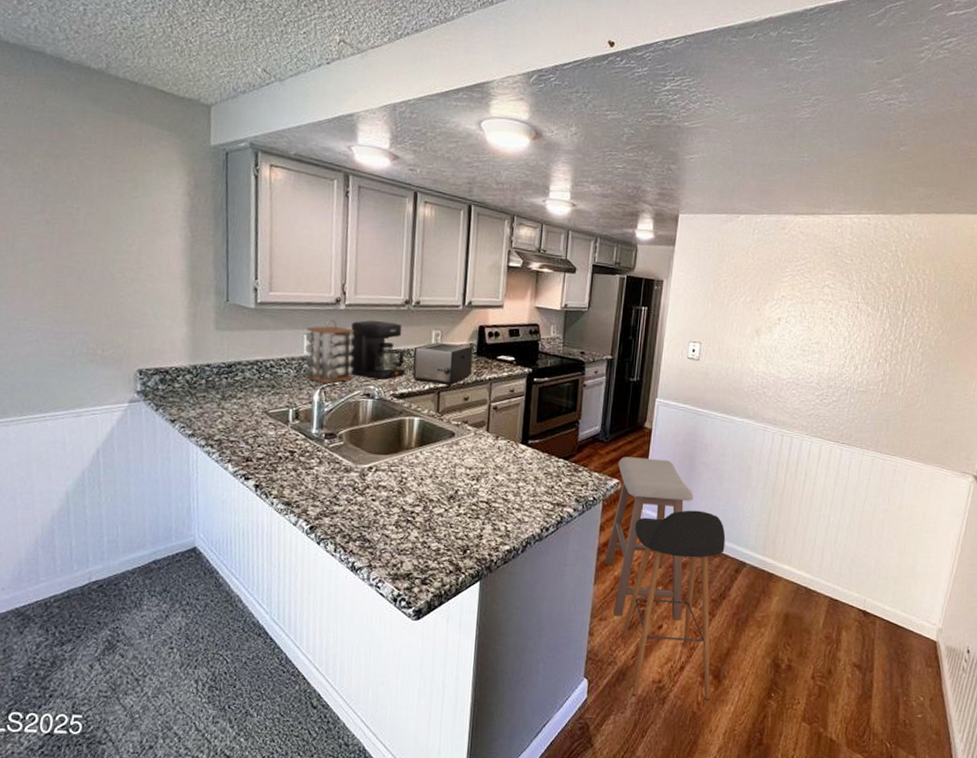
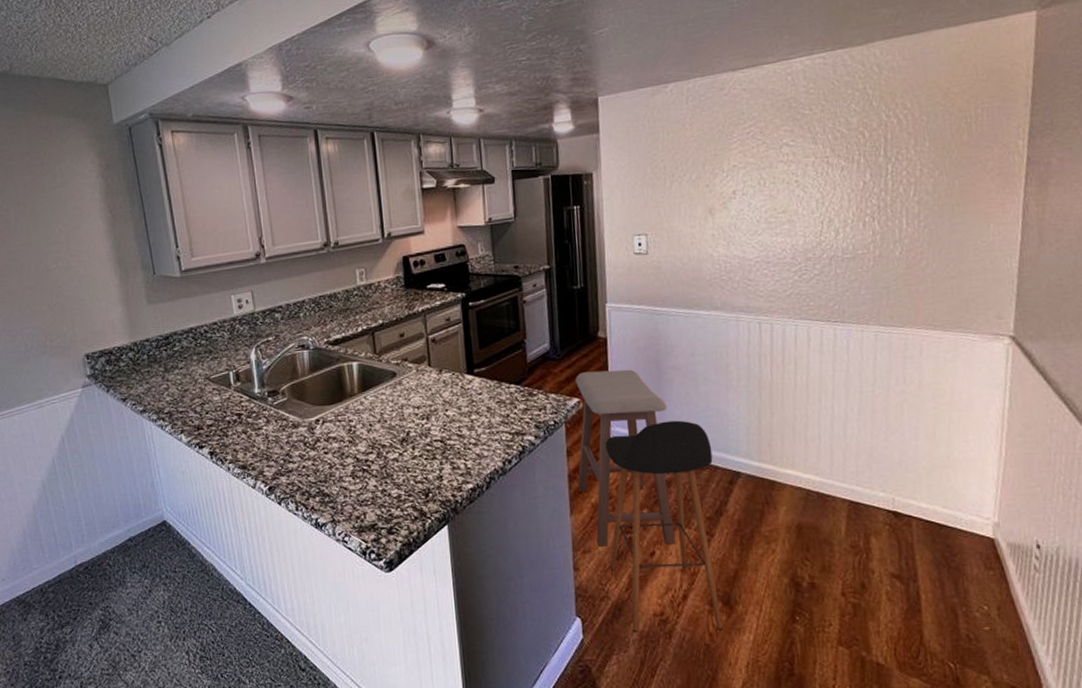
spice rack: present [305,319,355,384] -> none [232,275,286,341]
coffee maker: present [350,320,405,380] -> none [275,268,336,329]
toaster: present [412,341,473,385] -> none [340,278,403,325]

